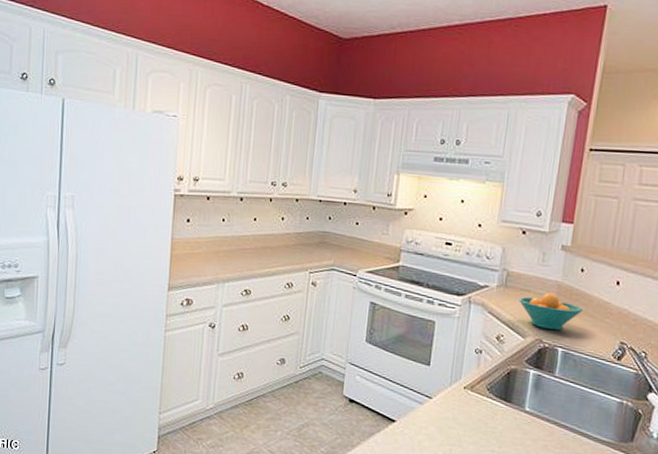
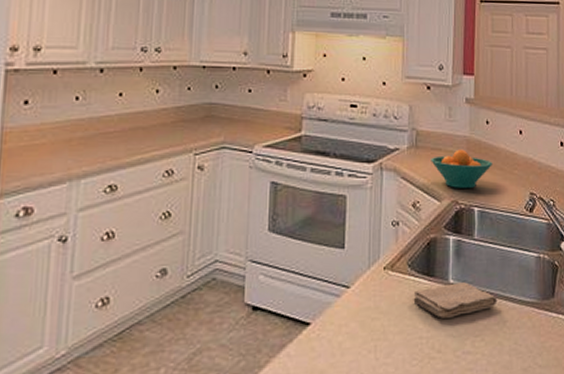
washcloth: none [488,411,572,440] -> present [413,282,498,318]

